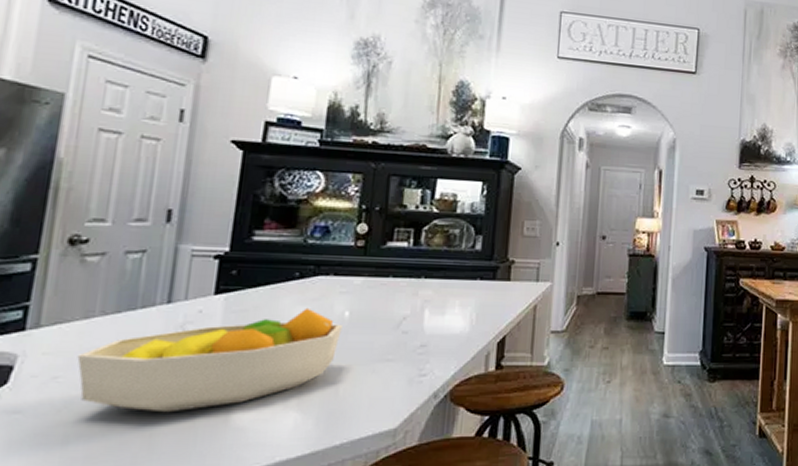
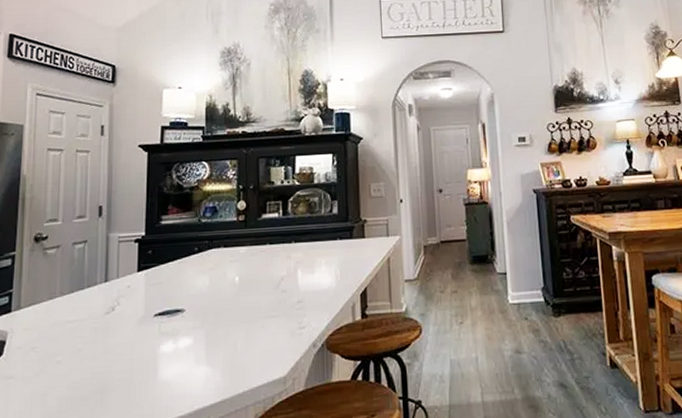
fruit bowl: present [77,307,342,413] -> none [47,276,234,372]

